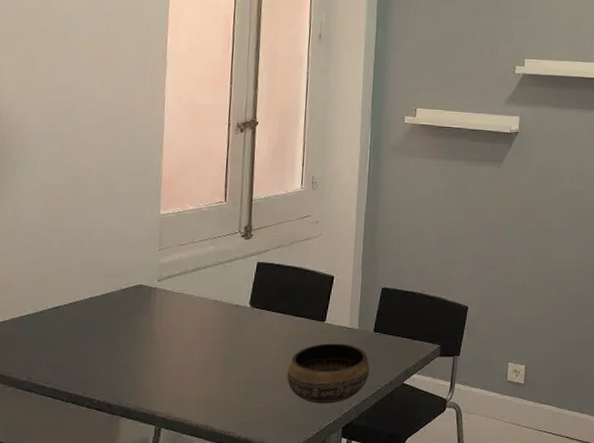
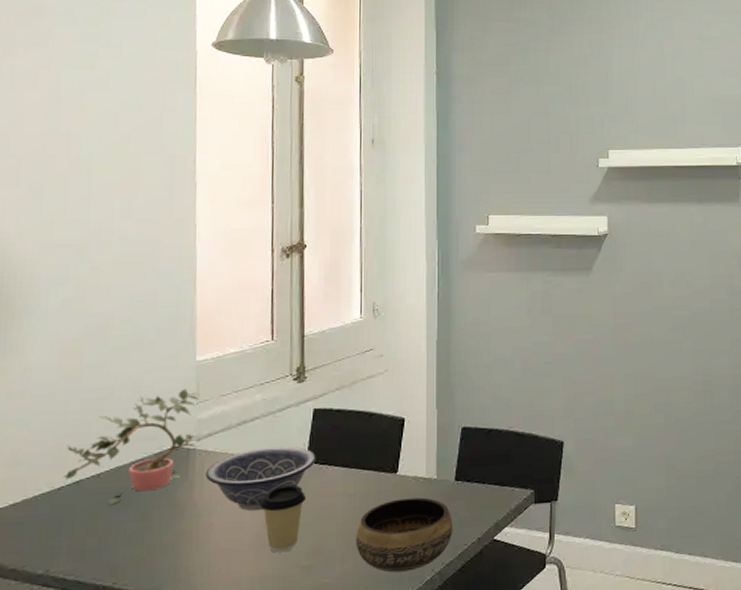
potted plant: none [45,236,163,329] -> present [63,388,201,505]
decorative bowl: none [164,291,258,343] -> present [205,446,316,511]
coffee cup: none [208,324,247,380] -> present [260,485,305,553]

